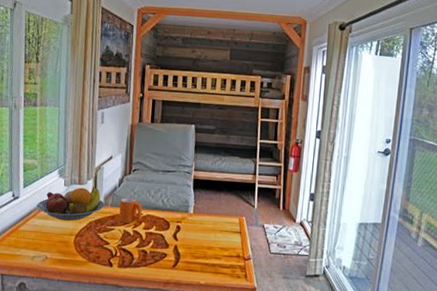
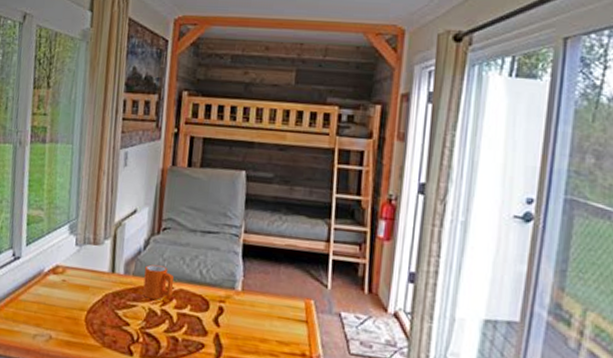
fruit bowl: present [36,186,104,221] -> none [41,248,125,292]

